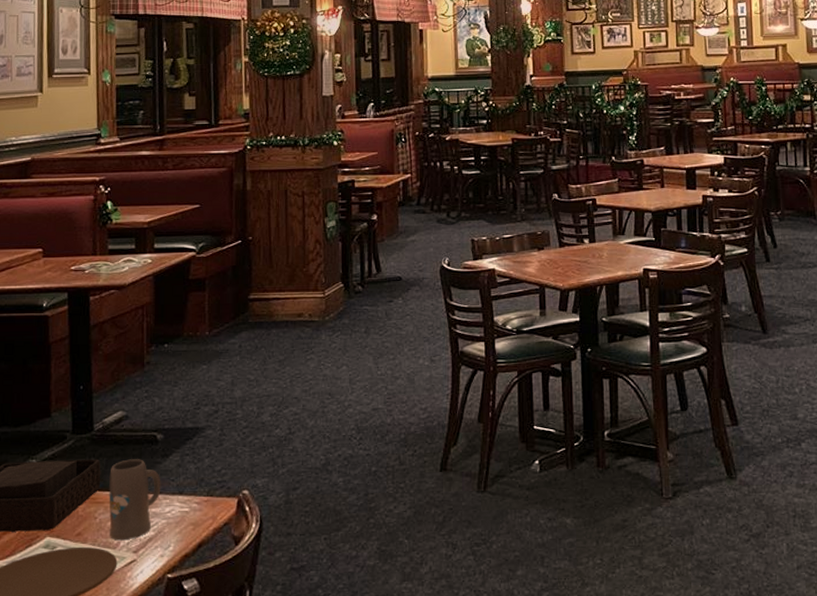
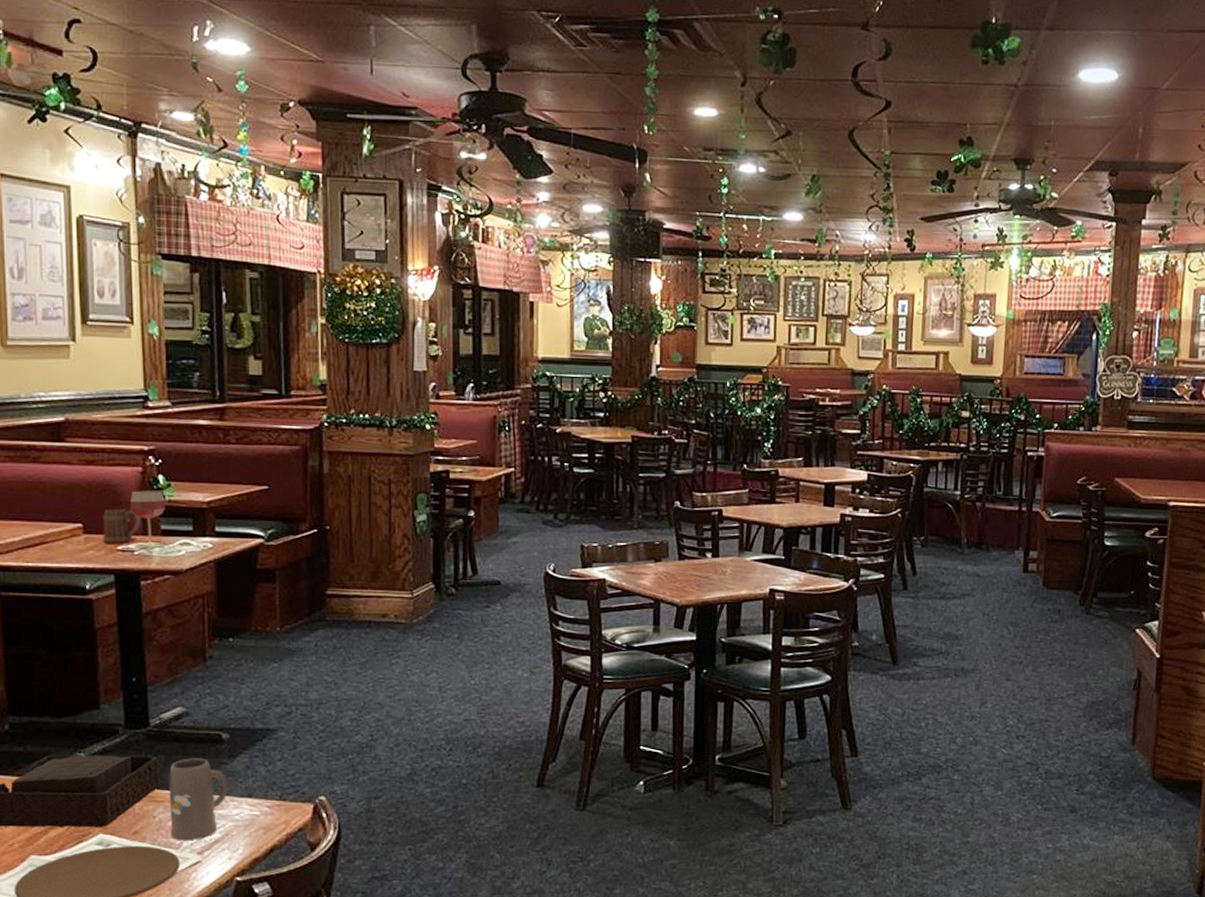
beer mug: none [59,233,92,267] -> present [103,509,142,546]
wineglass: none [83,214,113,267] -> present [131,489,166,549]

